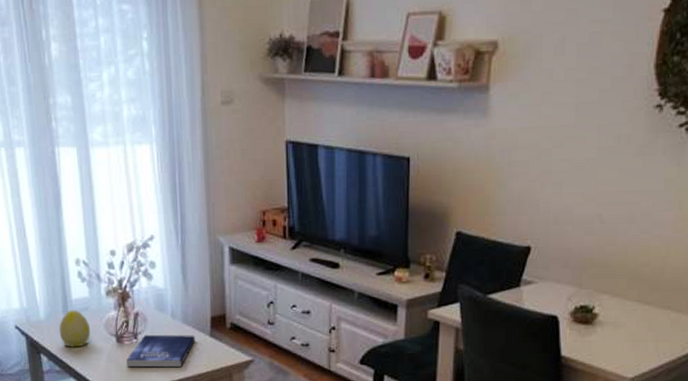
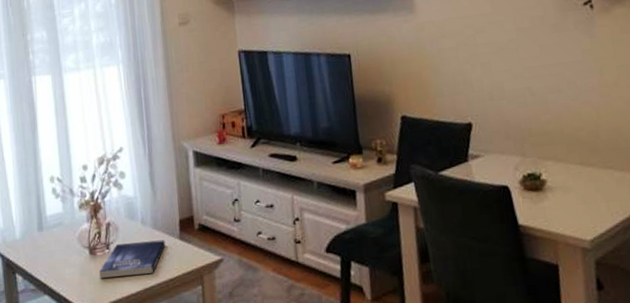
decorative egg: present [59,310,91,347] -> none [34,226,65,264]

